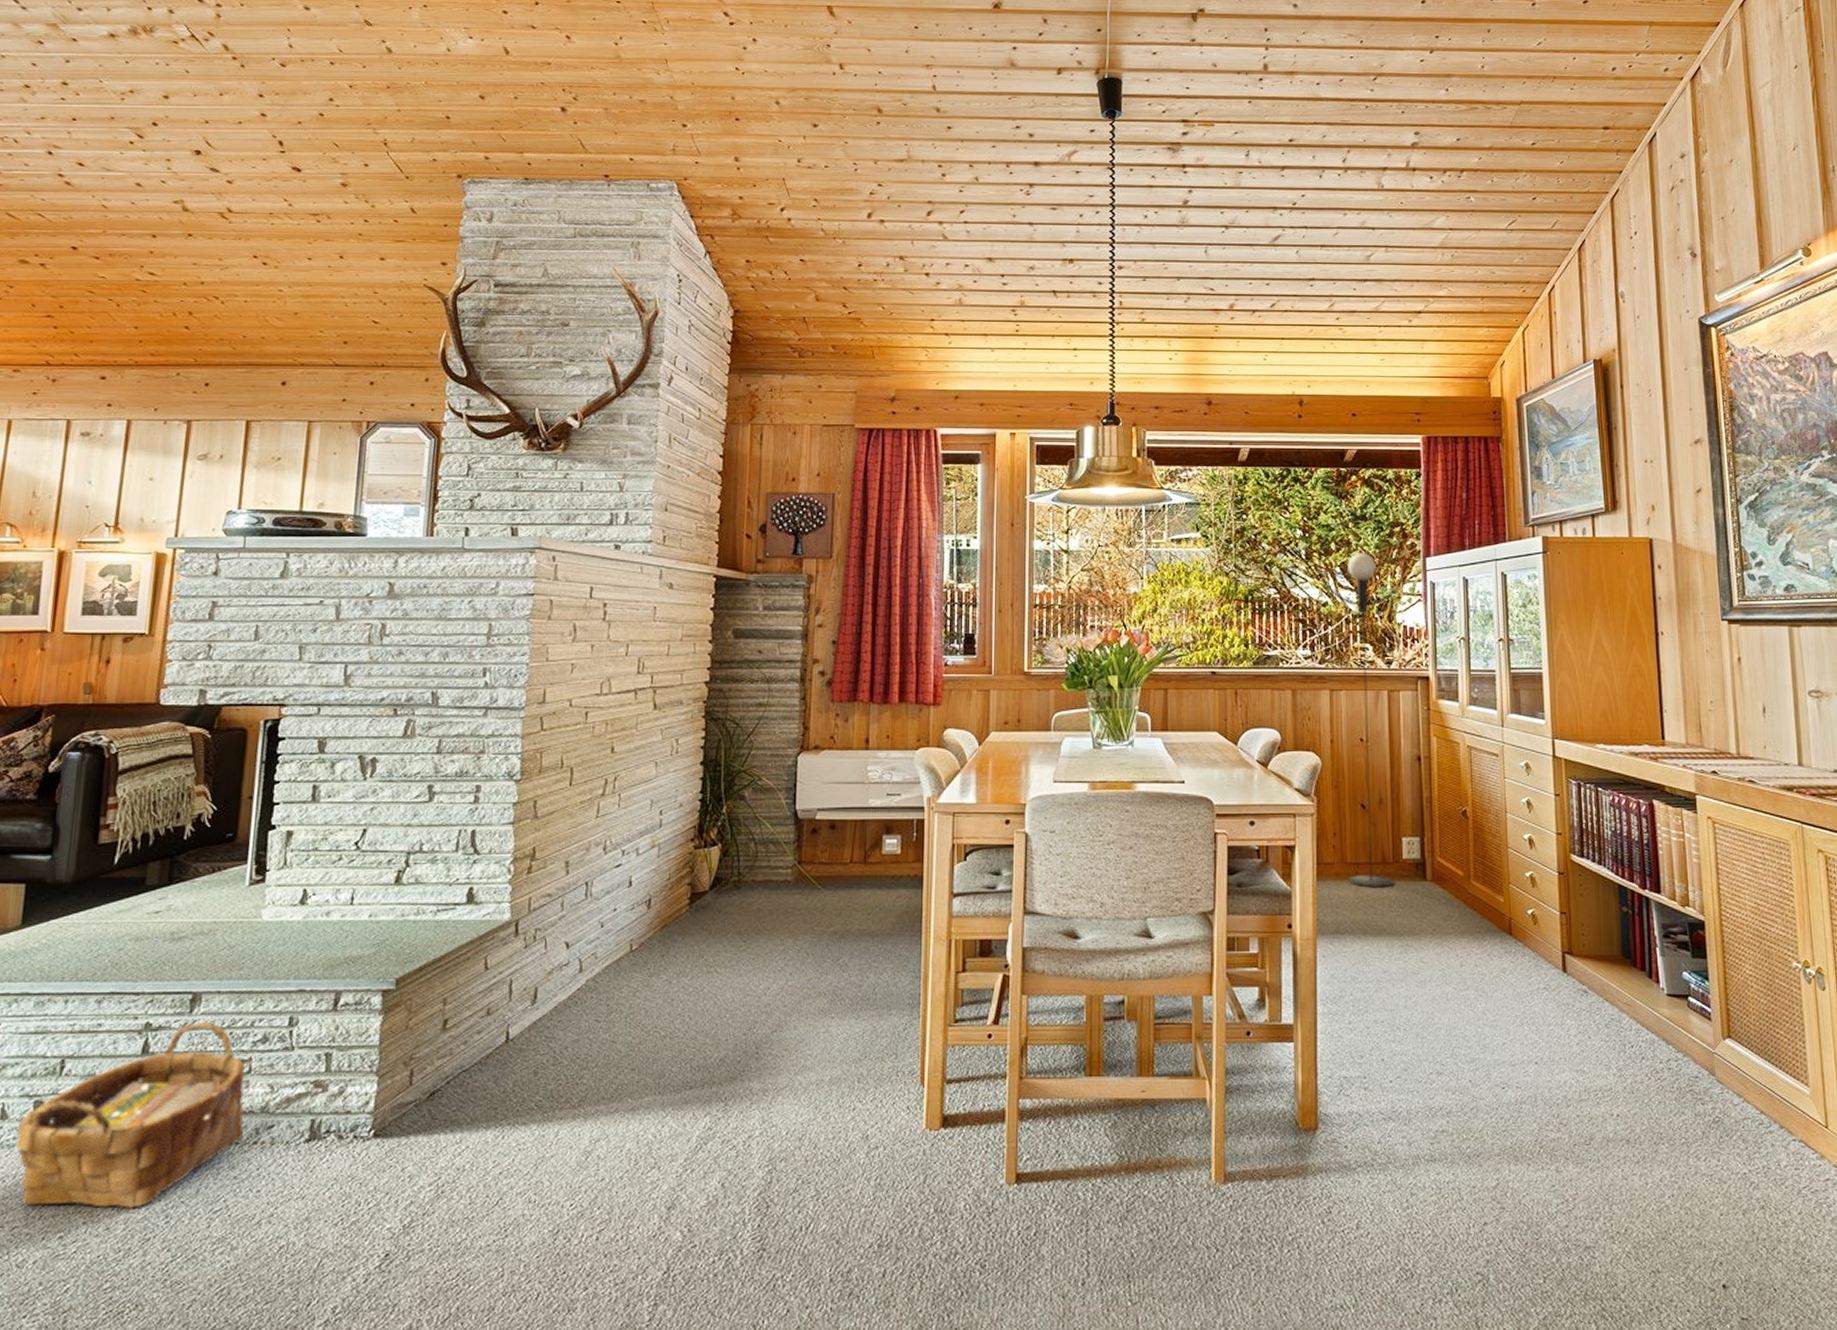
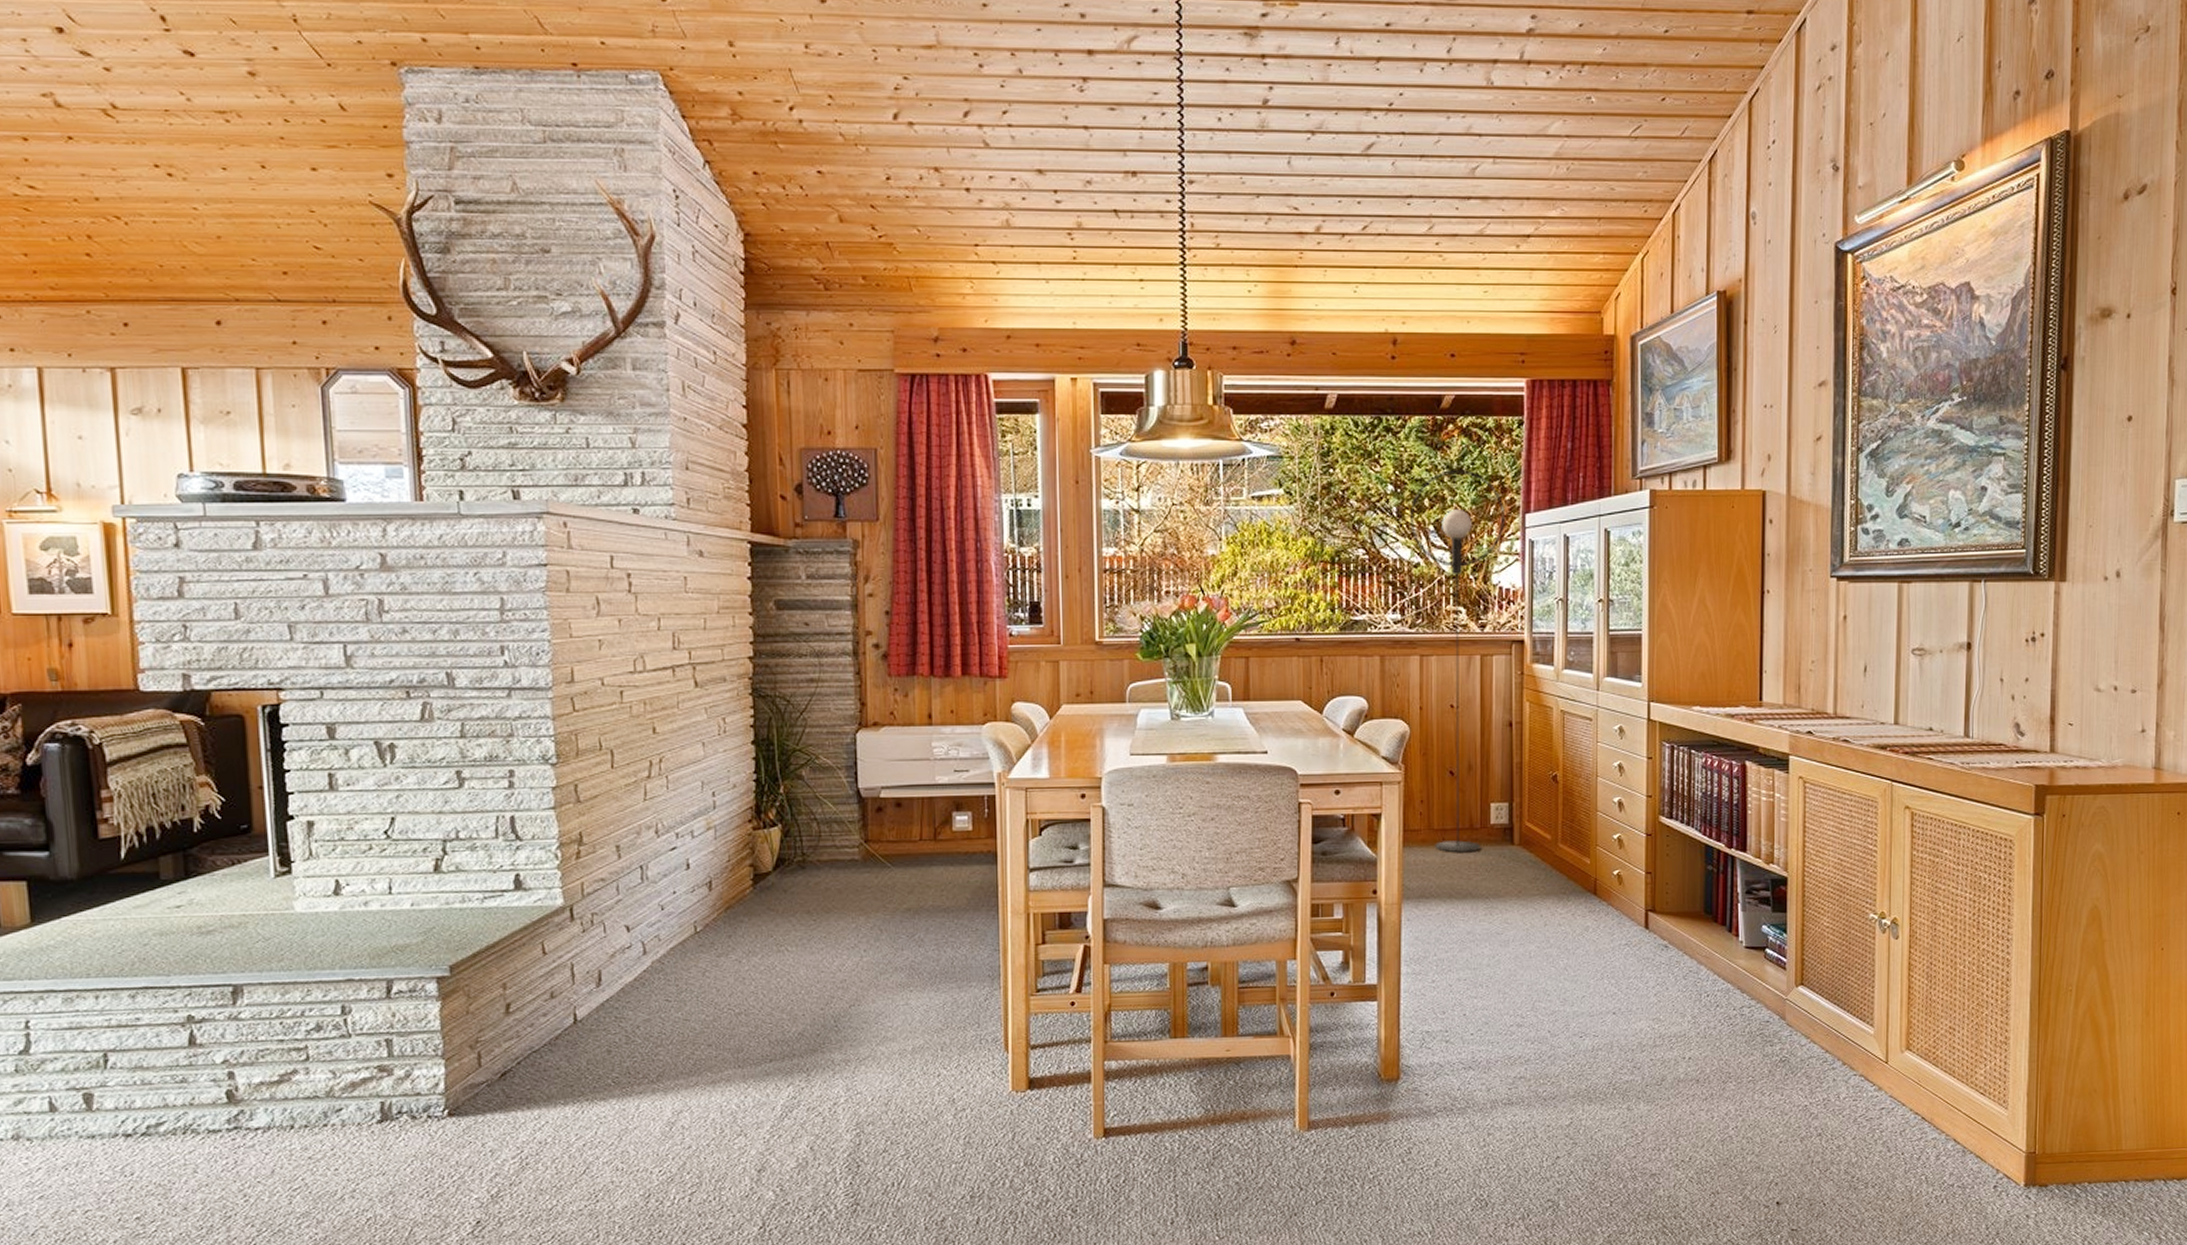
woven basket: present [16,1021,245,1209] -> none [71,1012,311,1191]

